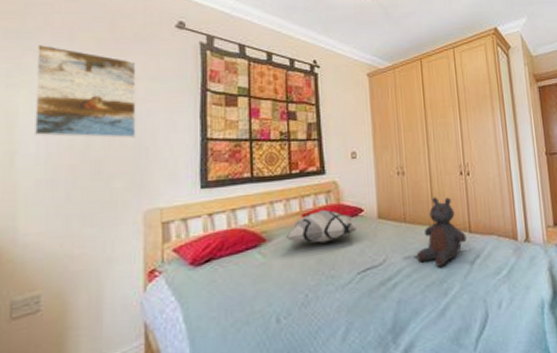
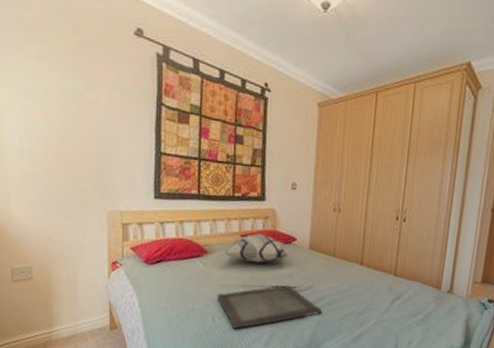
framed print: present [35,44,136,138] -> none [14,42,100,144]
serving tray: none [279,262,402,327] -> present [216,285,323,329]
teddy bear: present [416,197,467,267] -> none [340,237,391,301]

